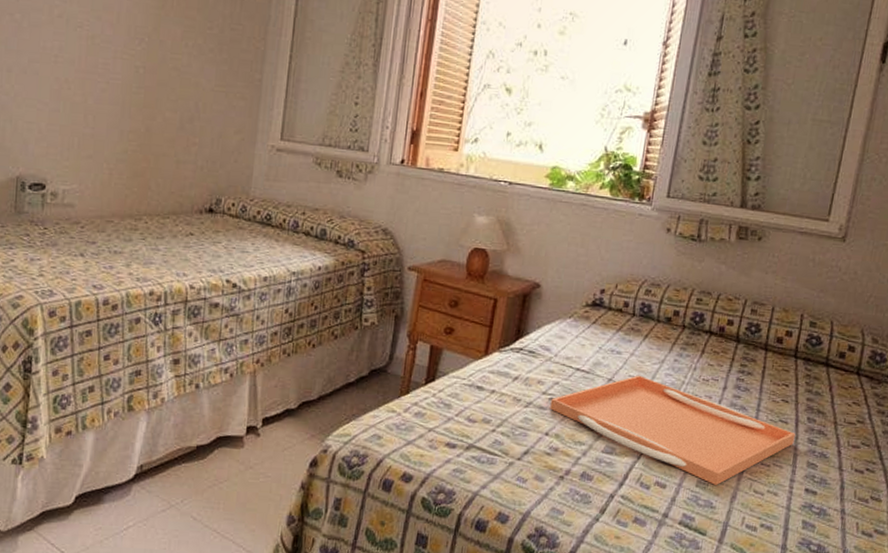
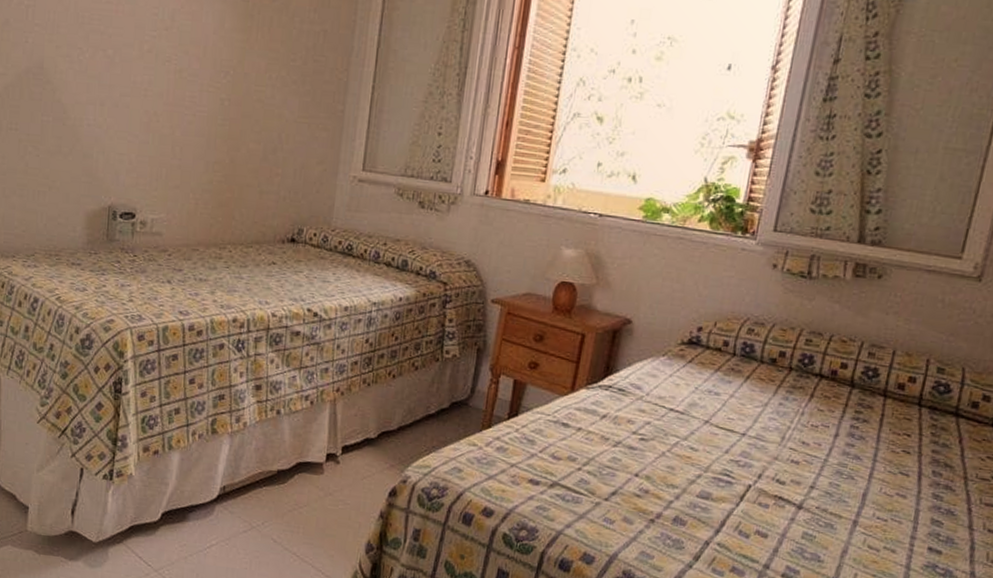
serving tray: present [550,375,795,485] -> none [640,418,918,538]

